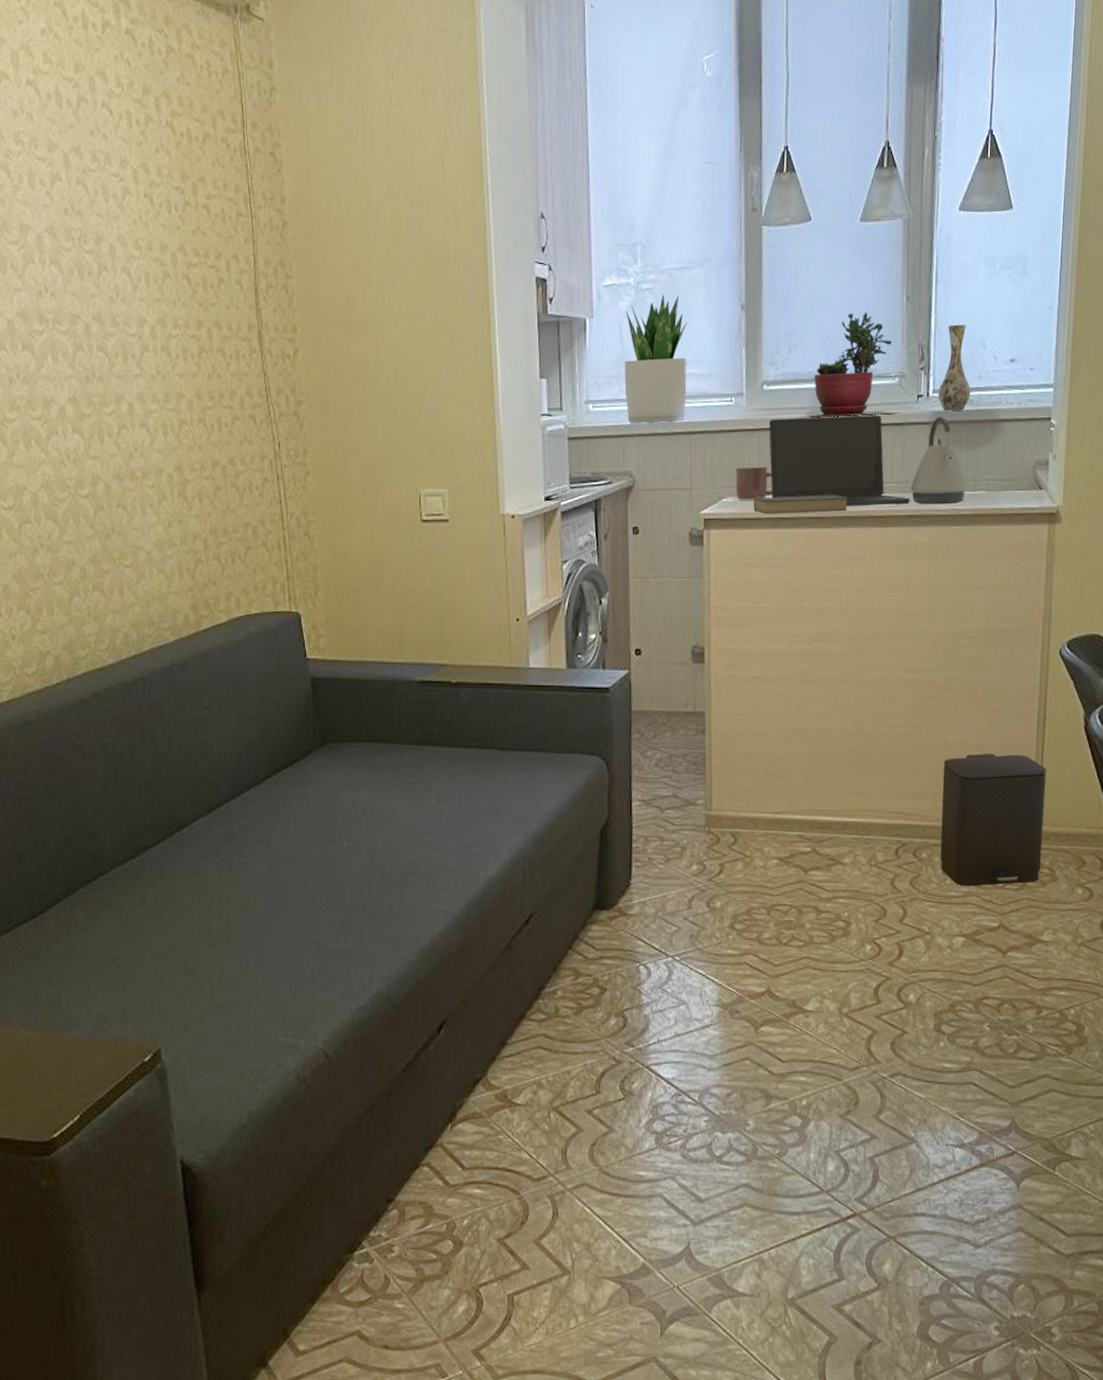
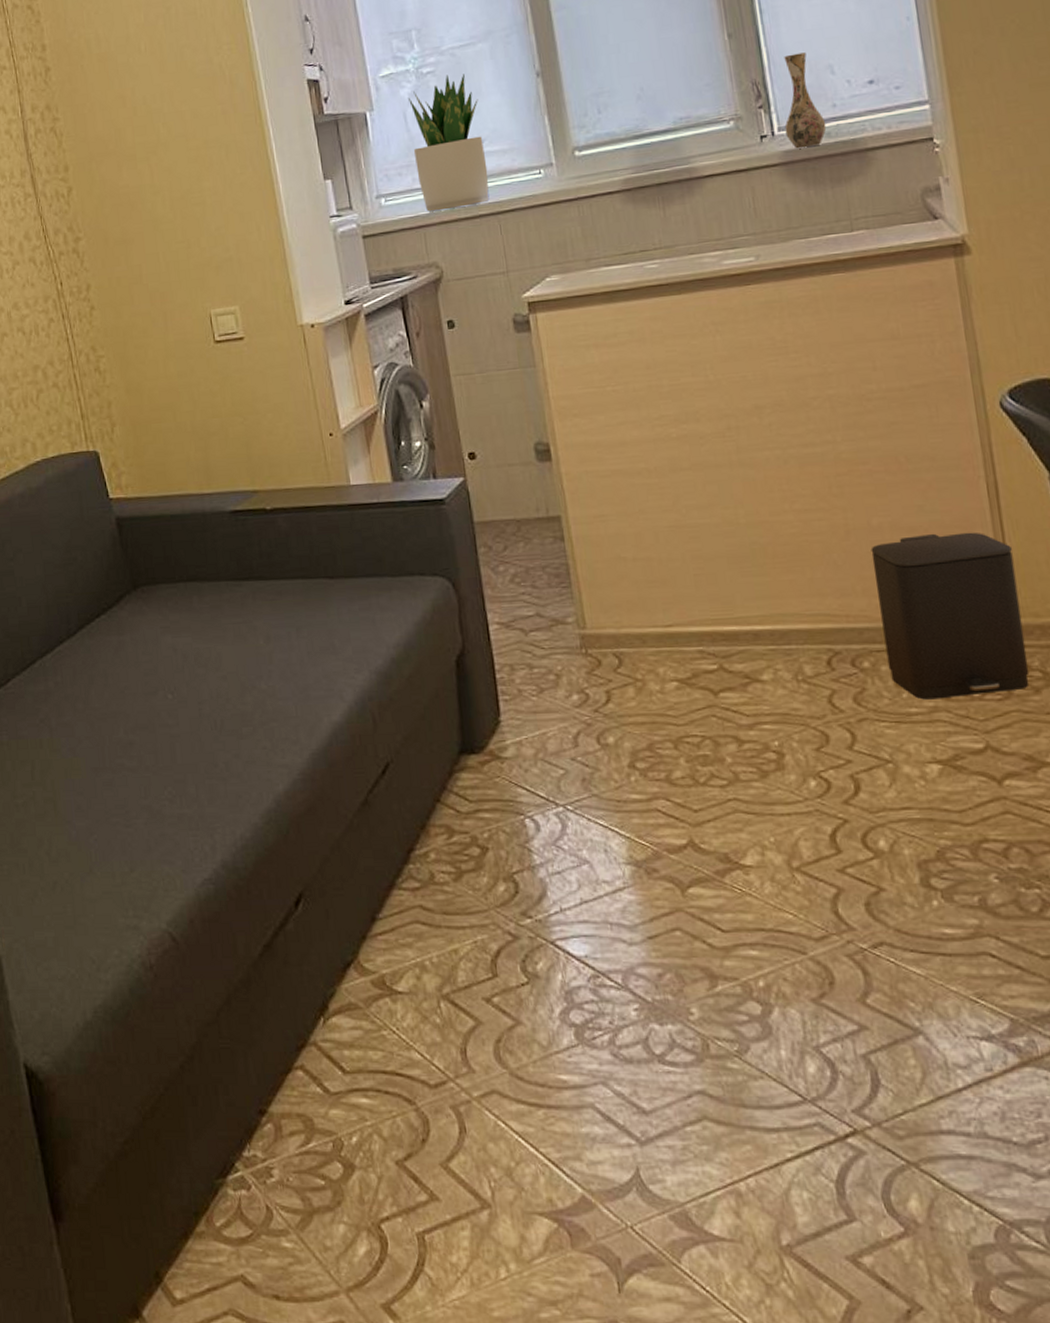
mug: present [735,466,773,501] -> none [556,237,604,278]
book: present [753,495,848,514] -> none [582,257,698,289]
laptop: present [768,415,910,507] -> none [586,164,772,270]
succulent plant: present [805,312,900,418] -> none [629,57,743,177]
kettle: present [910,416,967,505] -> none [769,154,841,255]

